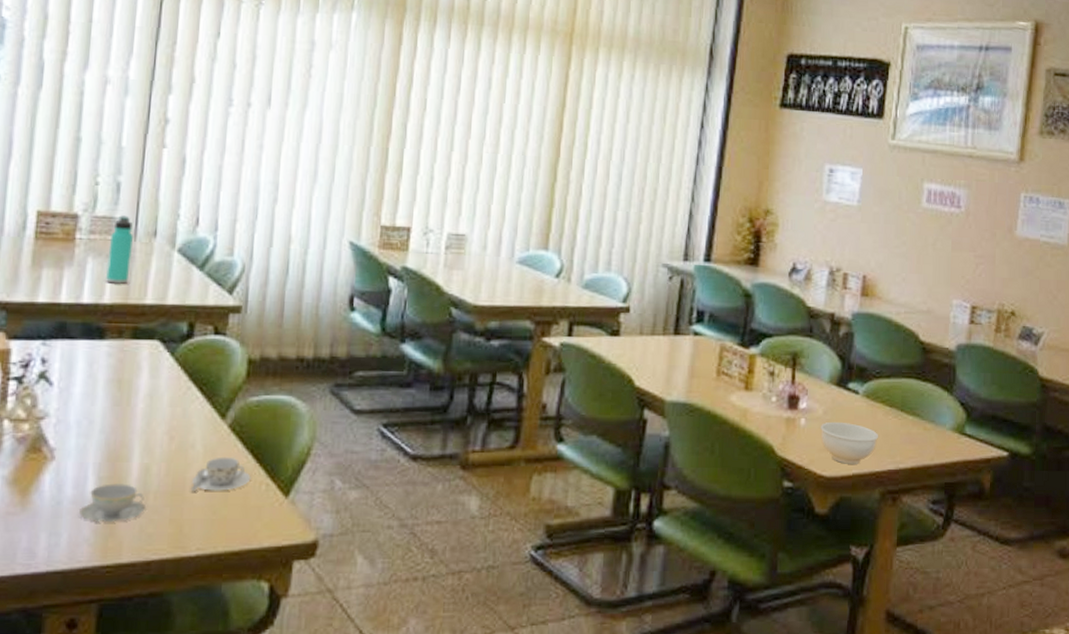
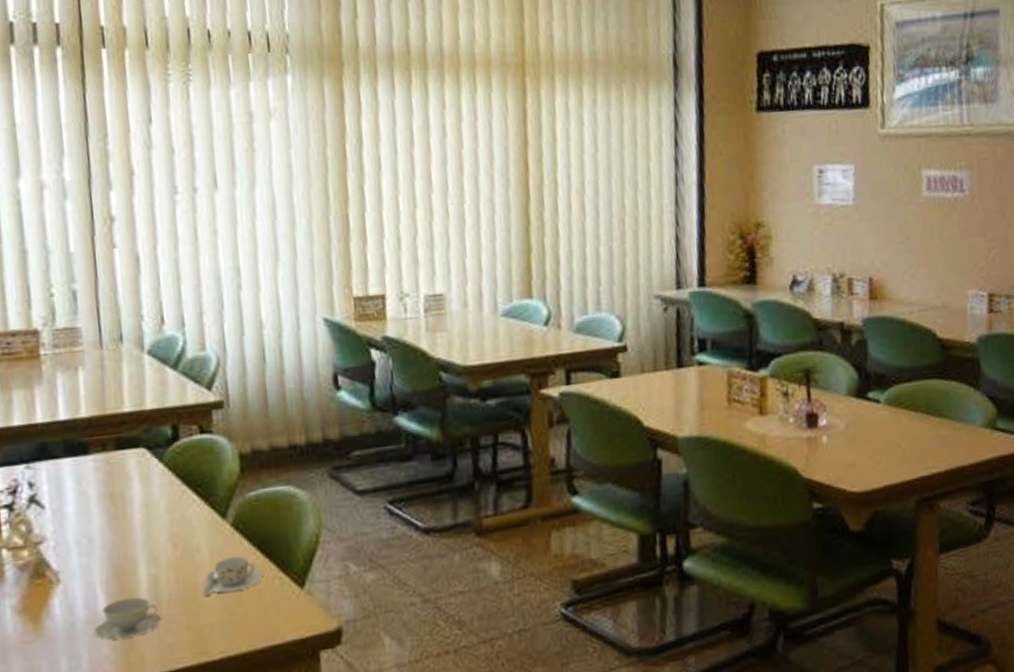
thermos bottle: present [106,215,134,284] -> none [76,324,103,396]
soup bowl: present [820,421,879,464] -> none [844,434,907,477]

